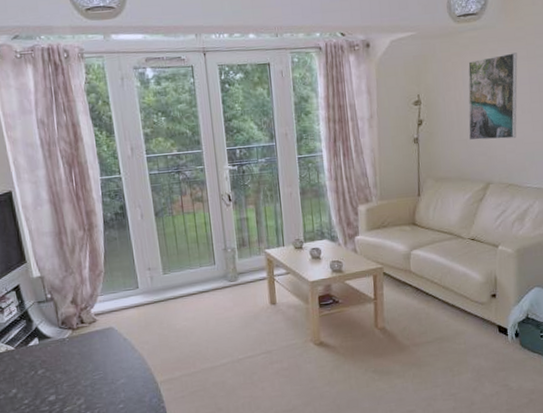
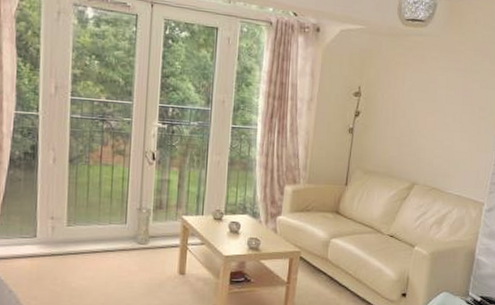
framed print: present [468,52,518,141] -> none [401,63,456,145]

